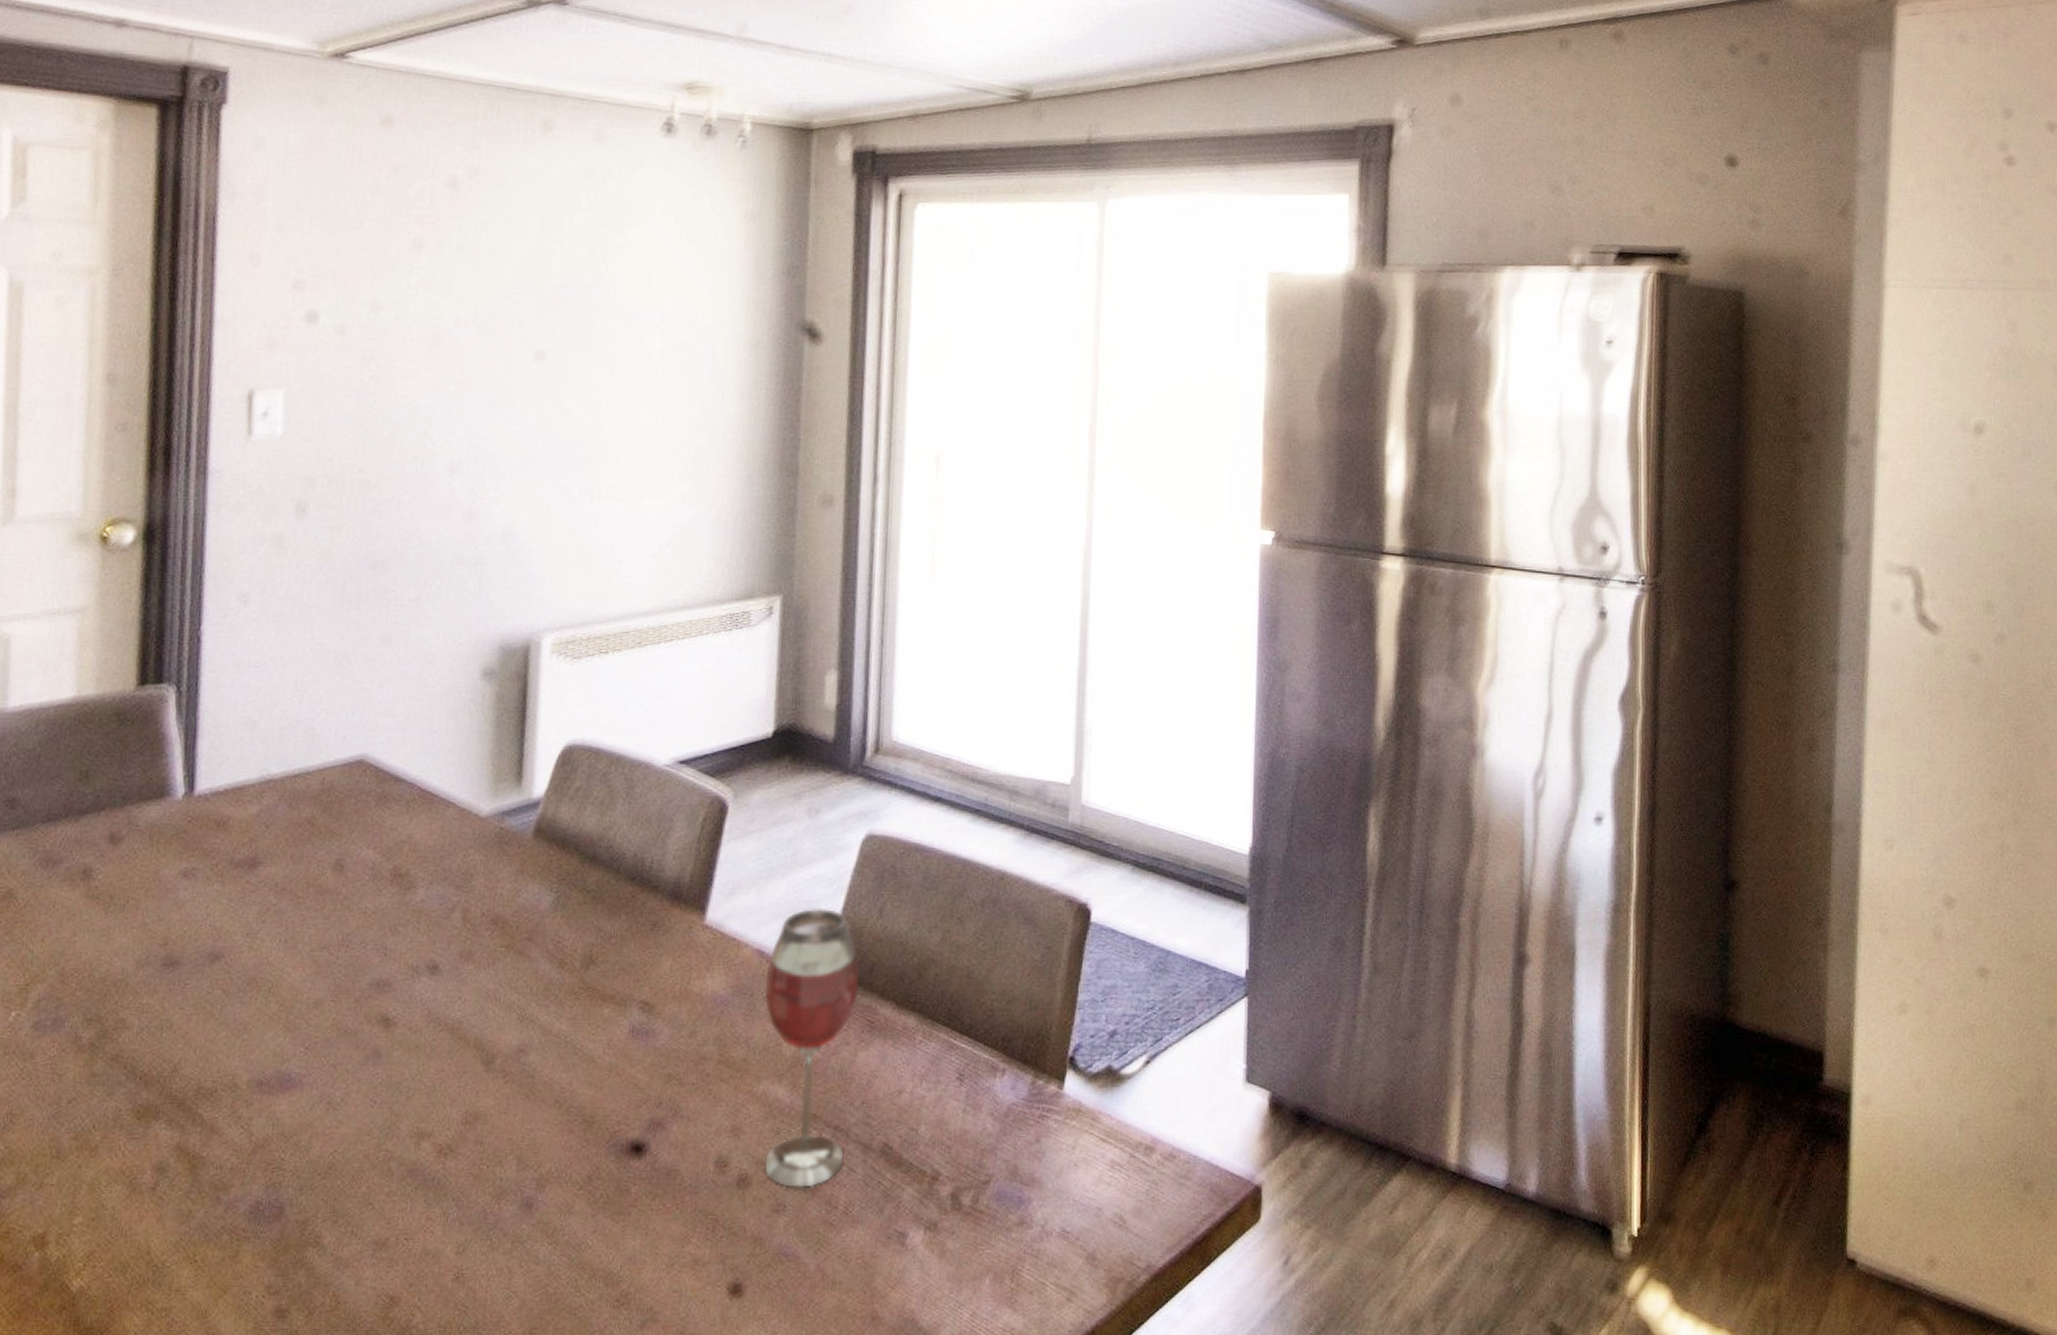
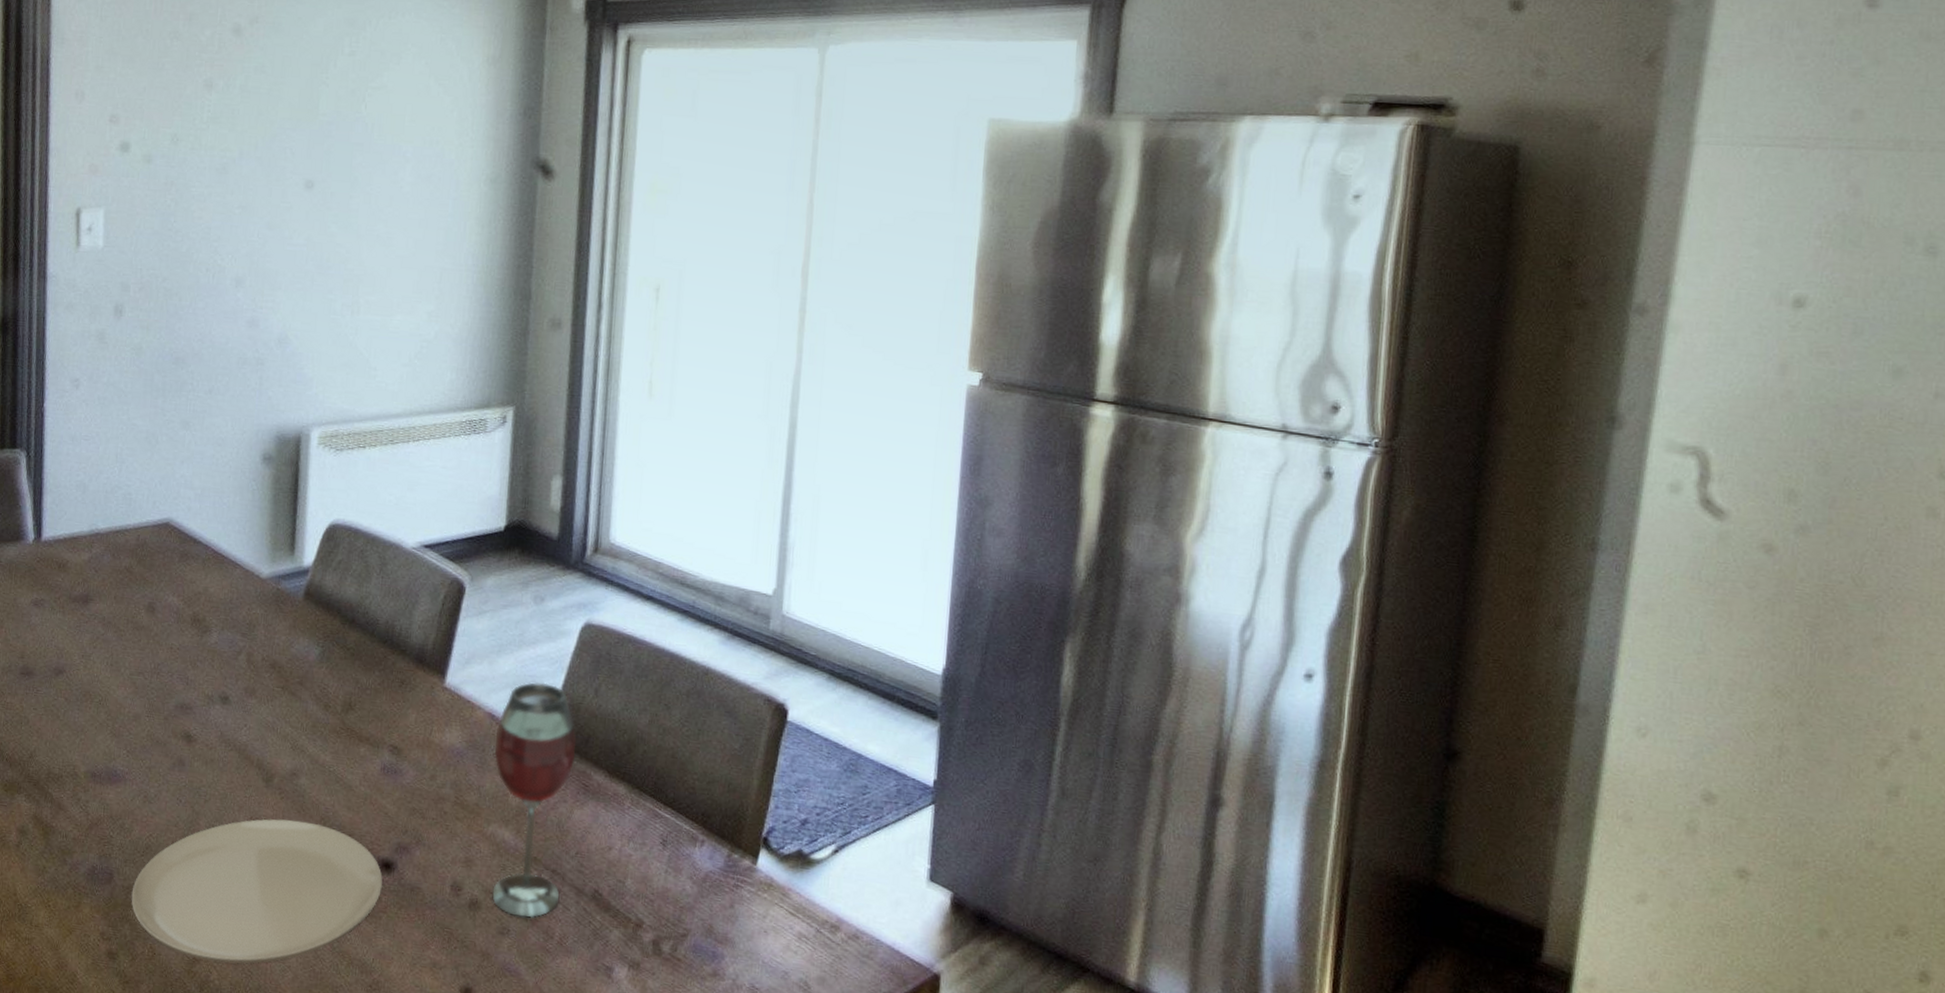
plate: none [308,1107,633,1302] -> present [131,818,383,965]

